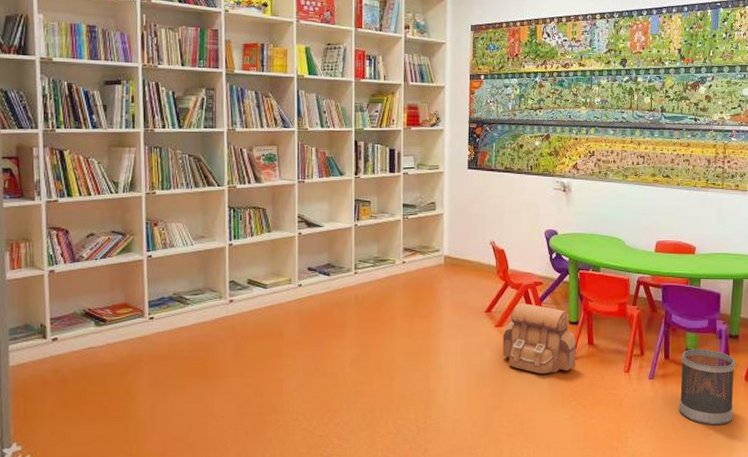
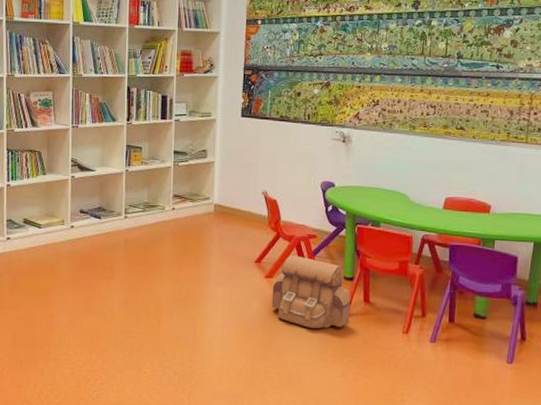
wastebasket: present [679,349,735,426] -> none [463,314,532,397]

